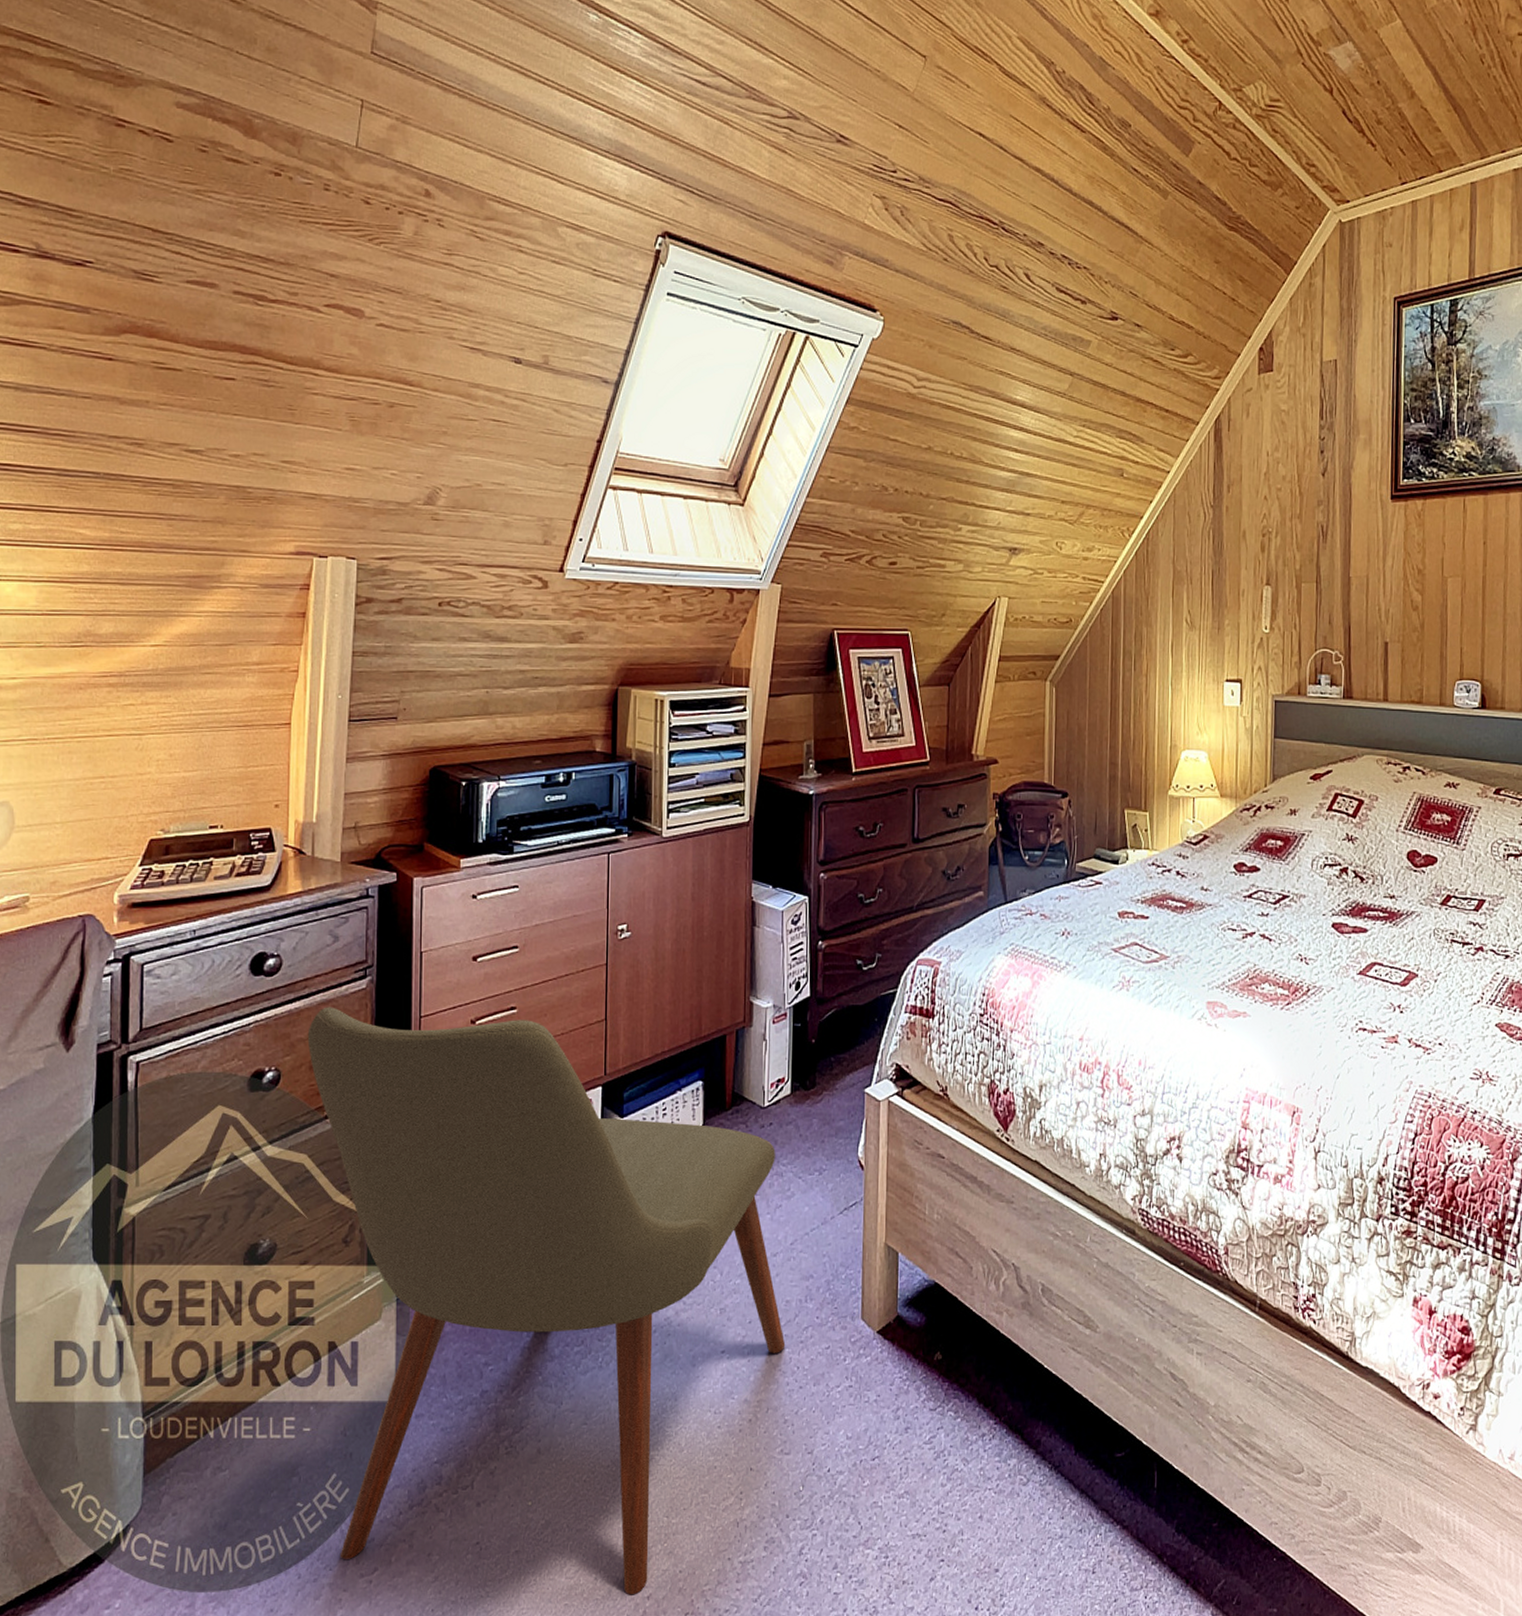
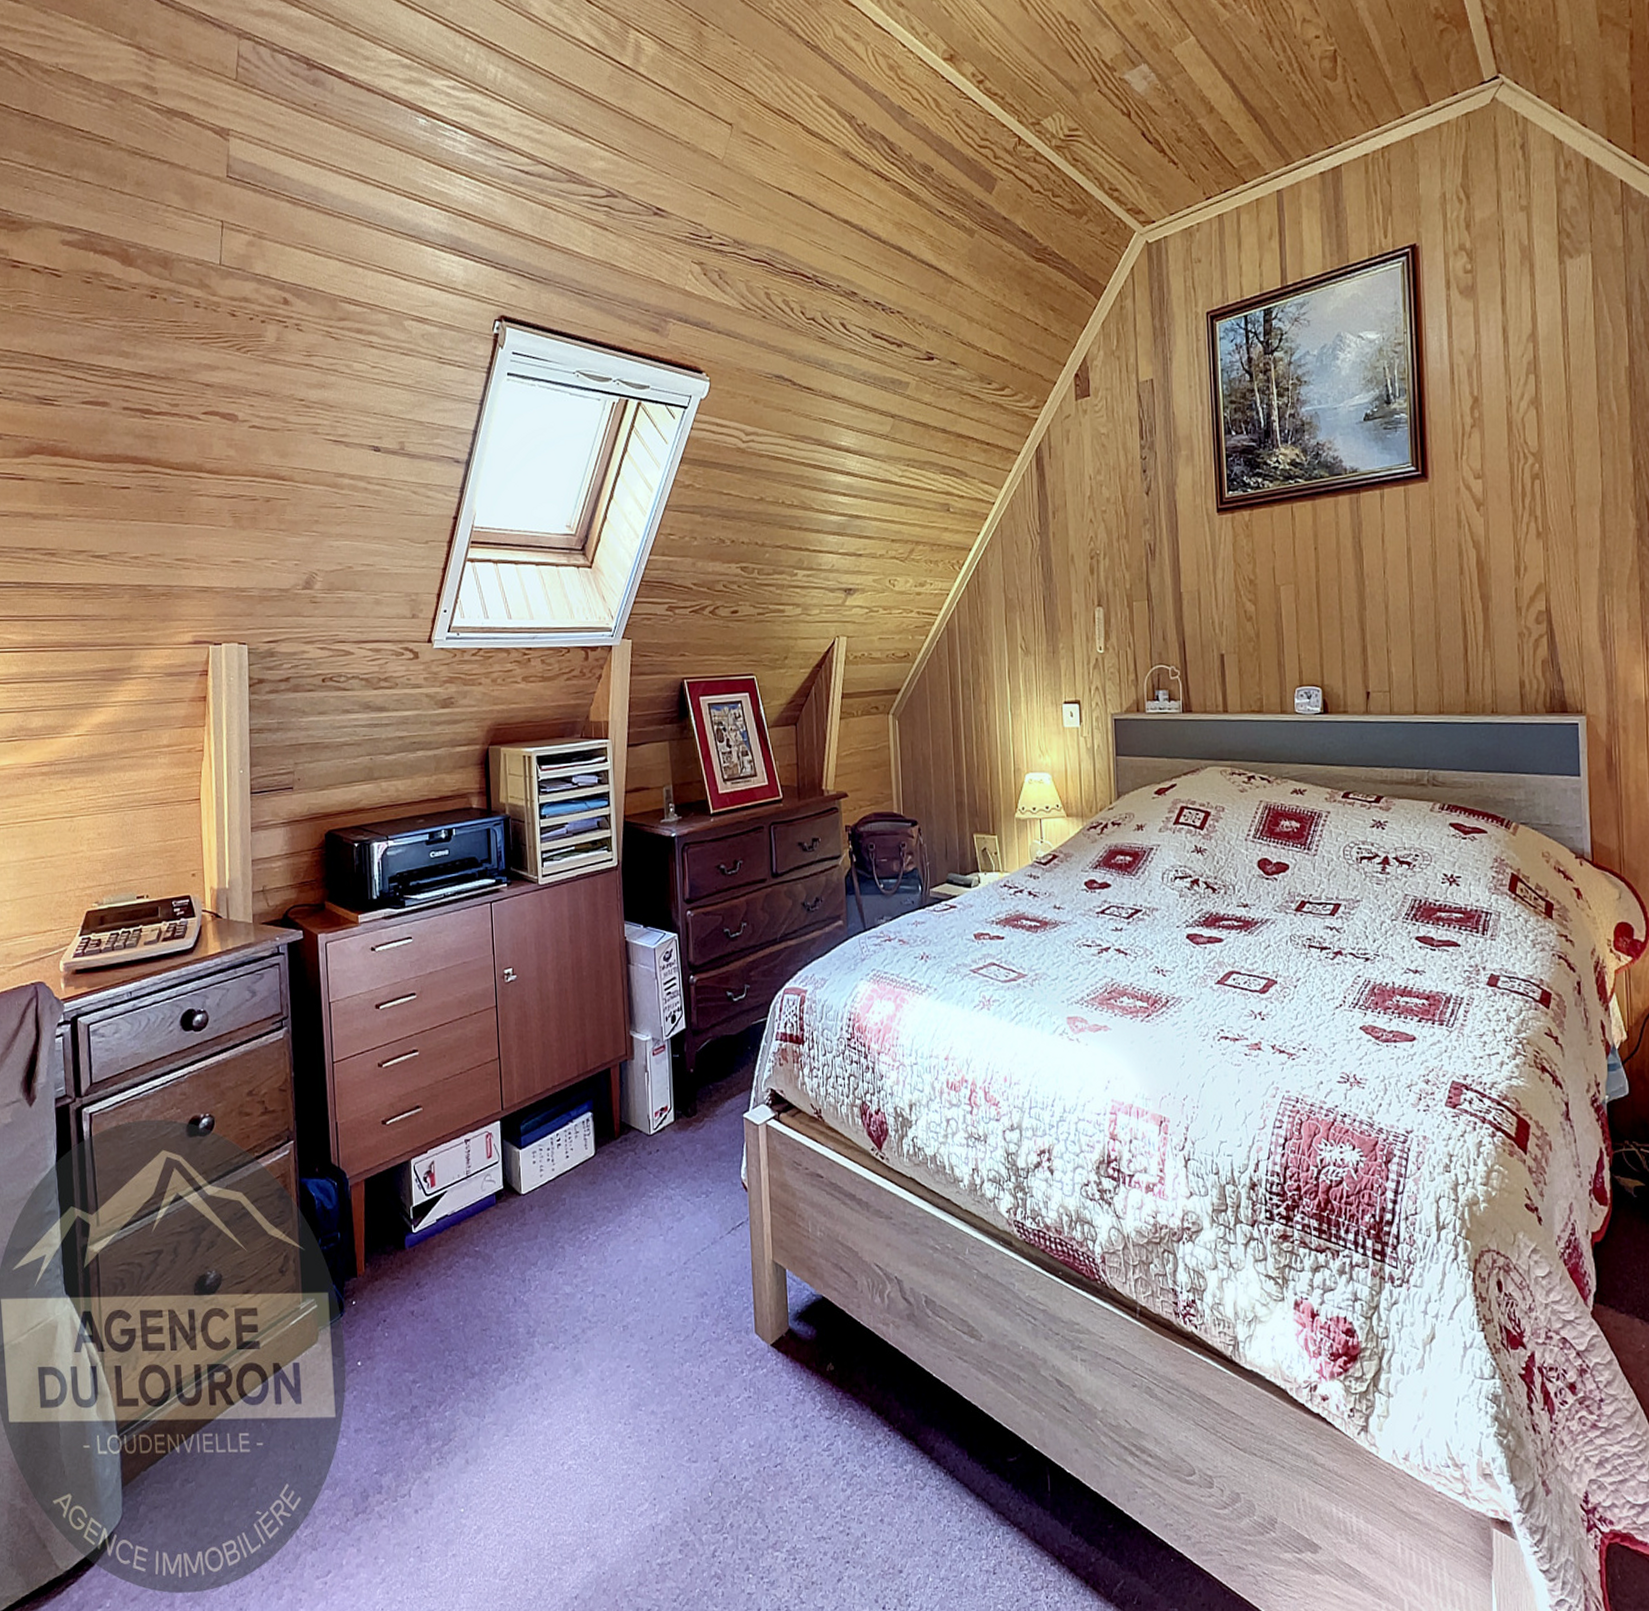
chair: present [307,1007,786,1595] -> none [235,1056,686,1595]

